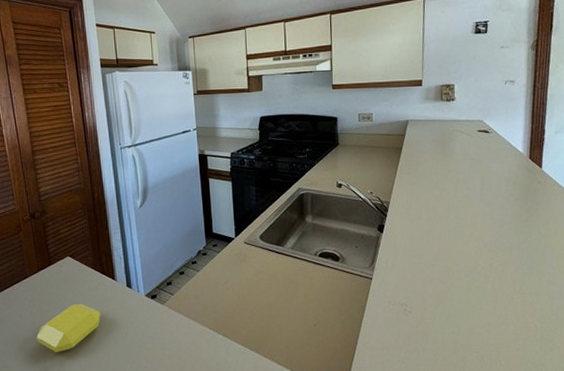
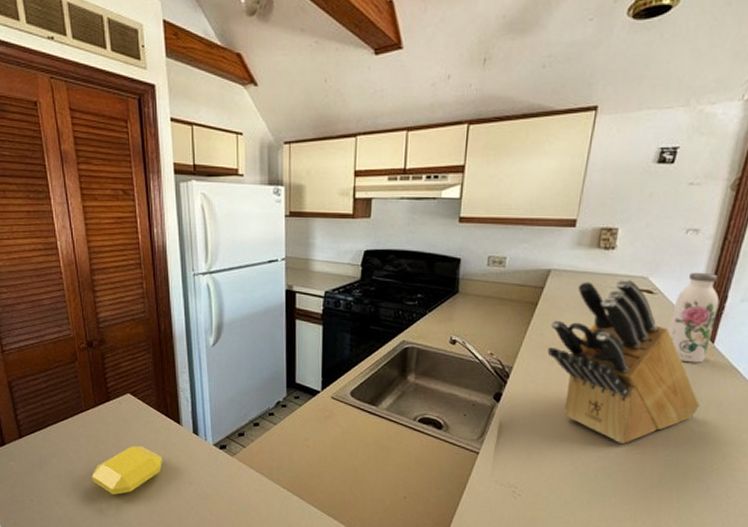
knife block: none [414,122,540,258] -> present [547,278,700,443]
water bottle: none [505,113,540,186] -> present [668,272,720,363]

